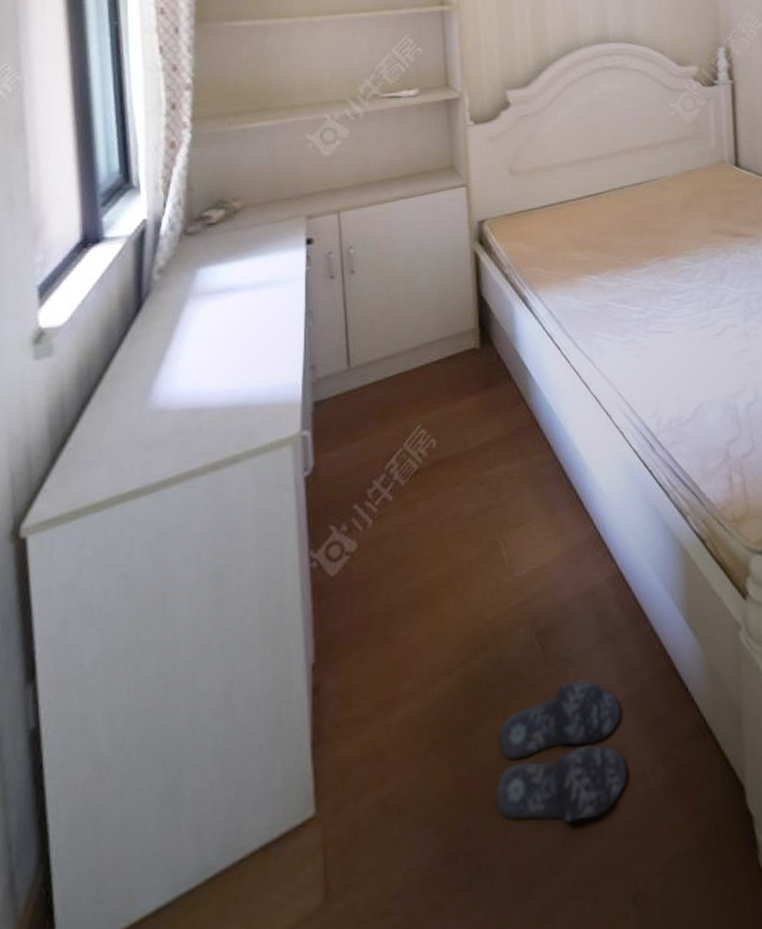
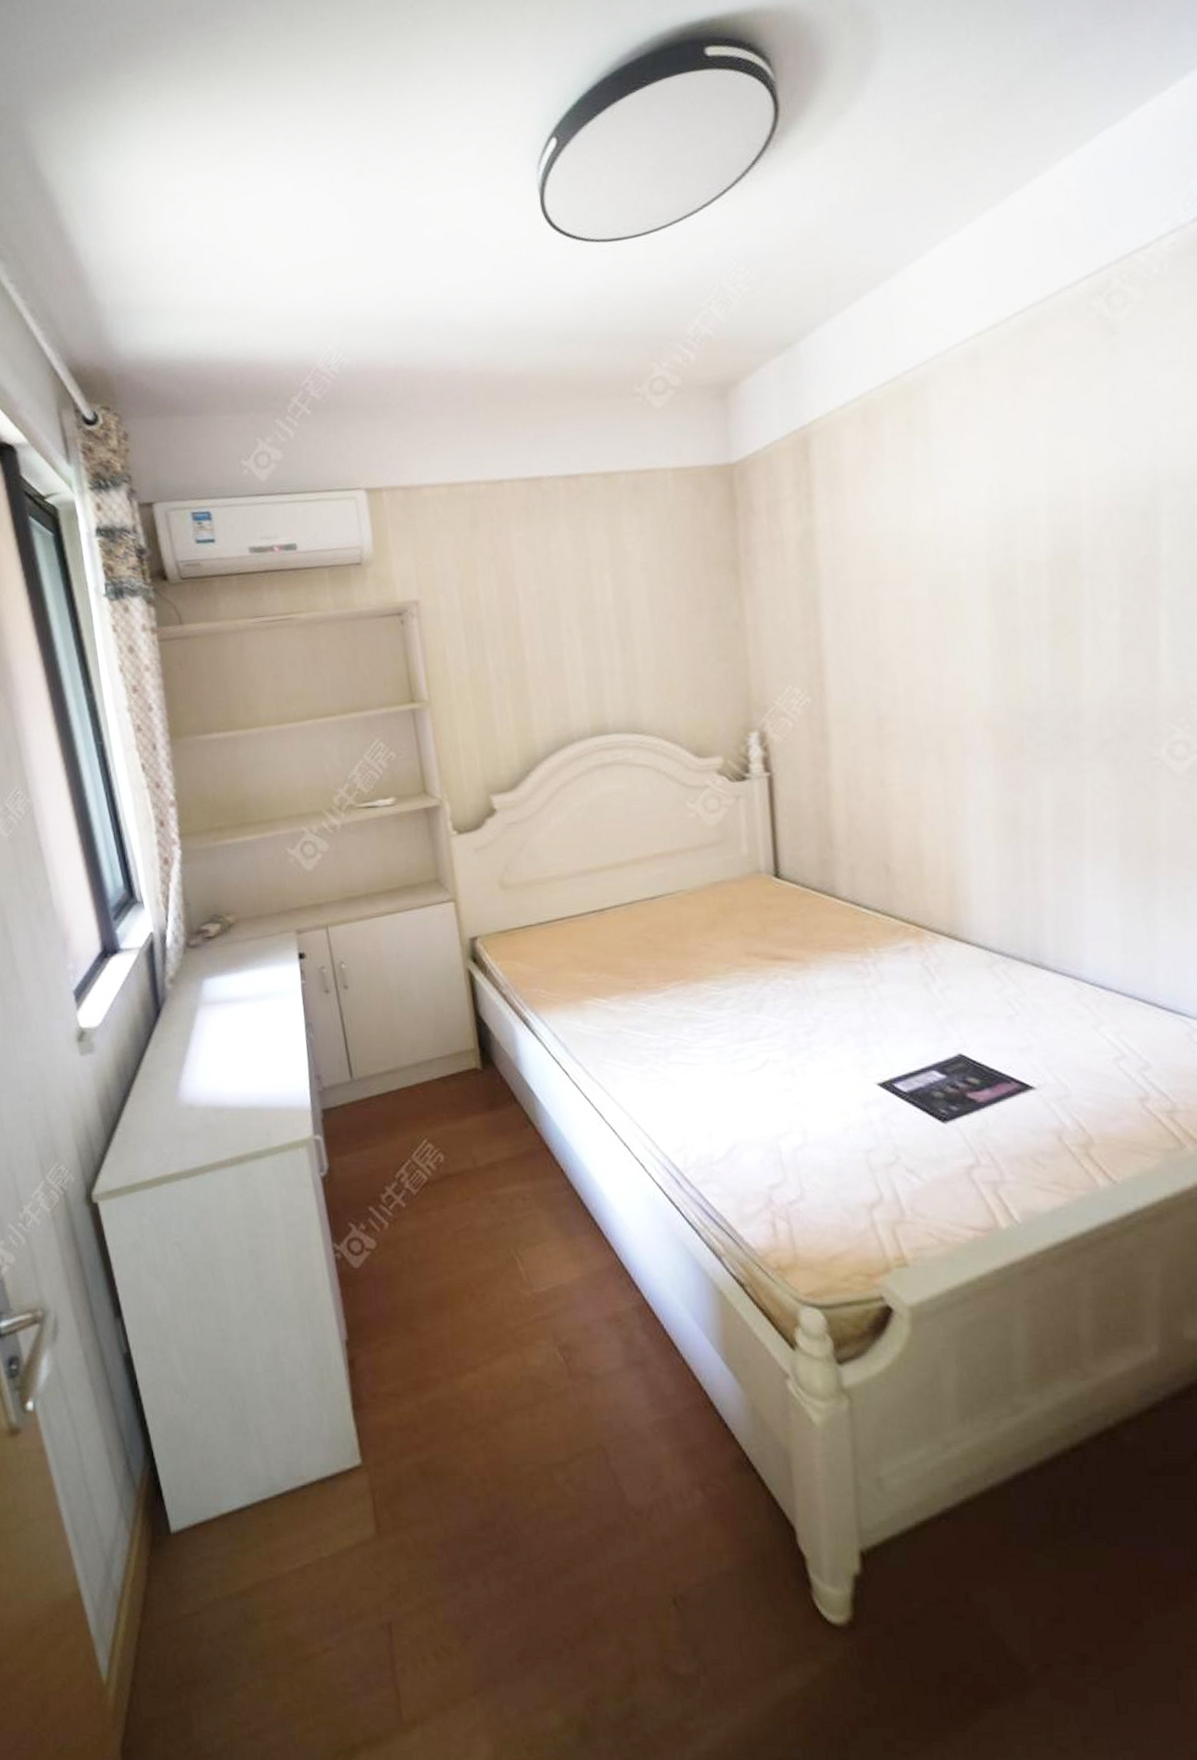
slippers: present [496,679,628,823] -> none [527,1396,663,1522]

